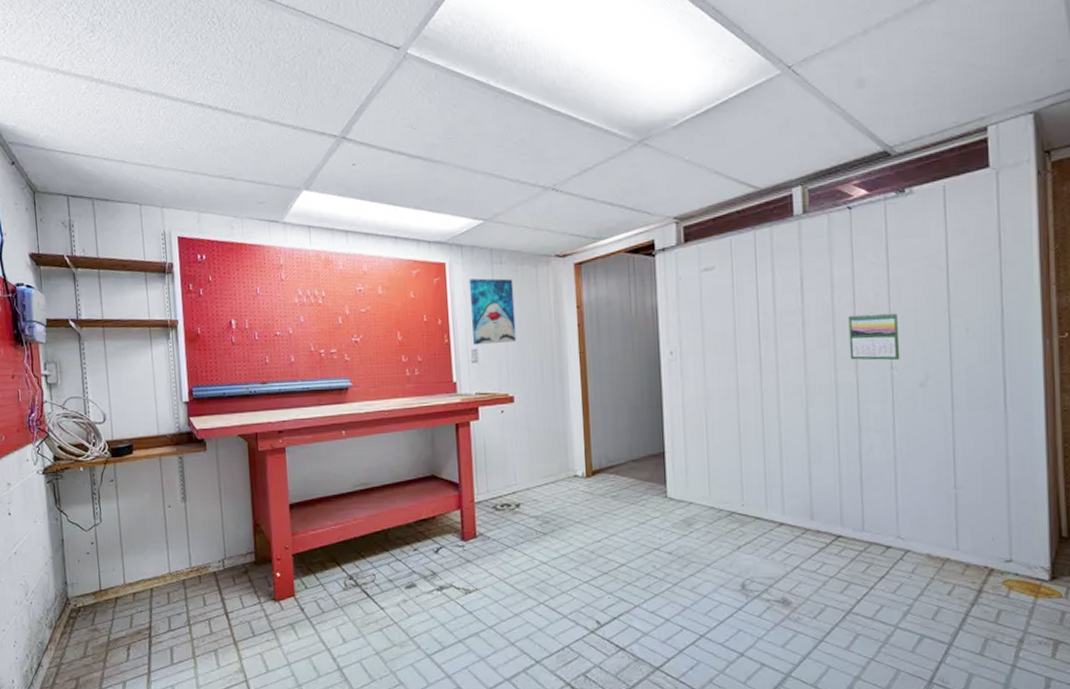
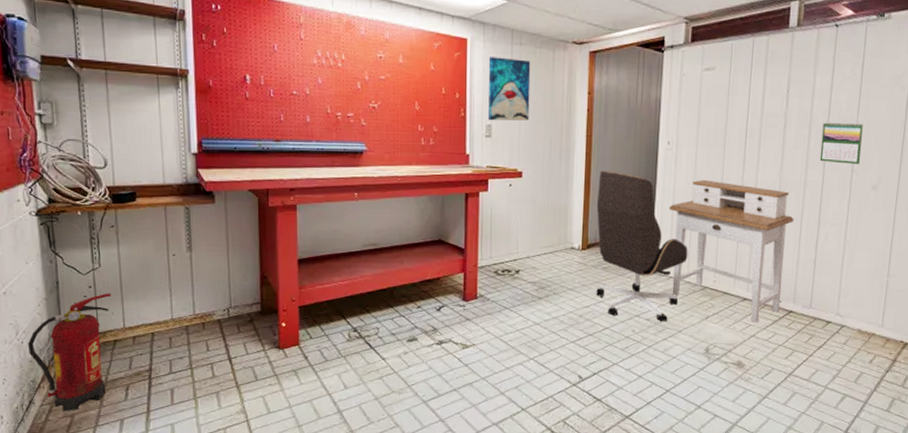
fire extinguisher: none [36,548,113,674] -> present [28,293,112,411]
office chair: none [597,388,708,555] -> present [596,170,688,322]
desk: none [680,390,829,552] -> present [670,179,794,323]

